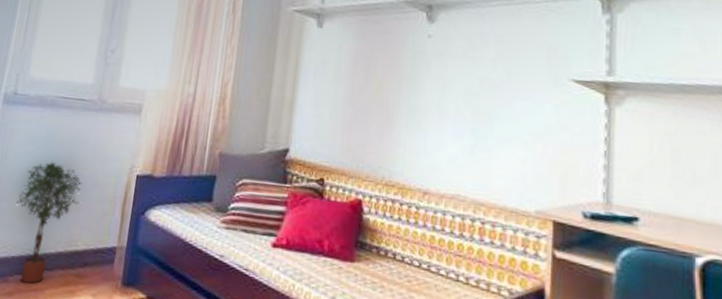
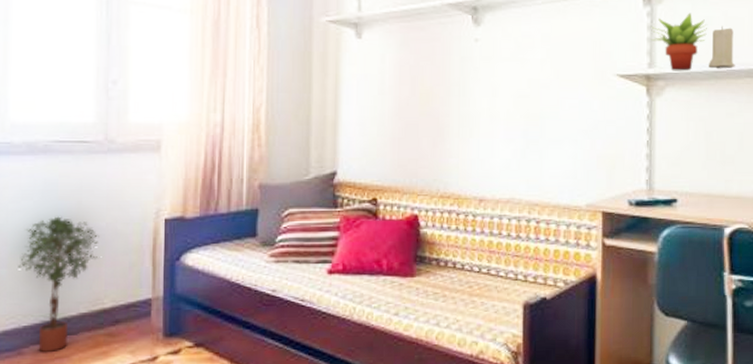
succulent plant: none [609,23,675,83] -> present [650,13,708,72]
candle: none [674,38,707,83] -> present [708,26,735,69]

